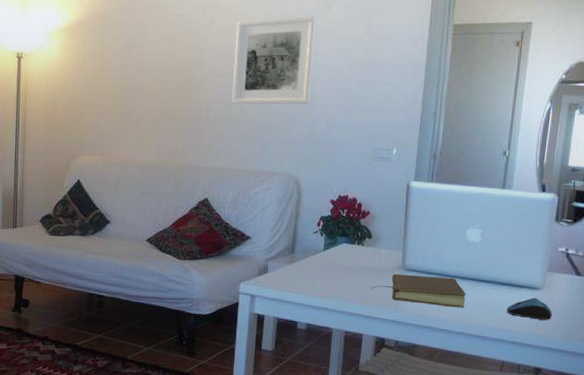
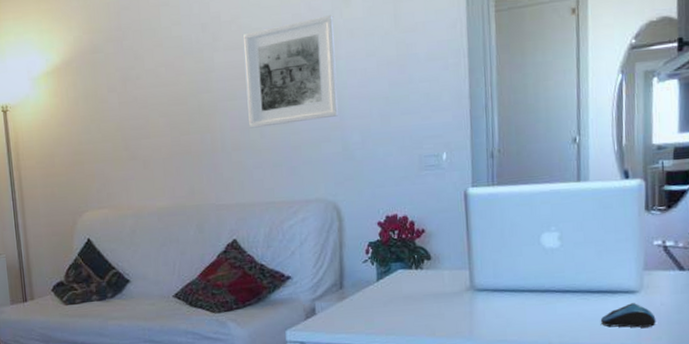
book: present [370,274,466,308] -> none [437,292,550,328]

